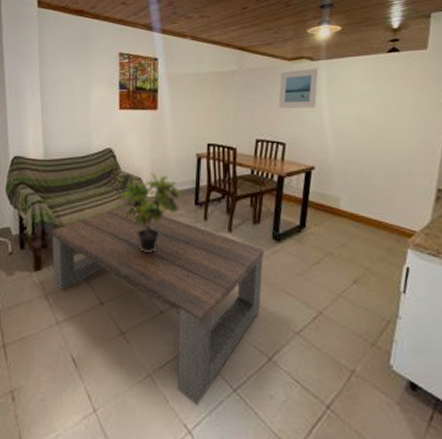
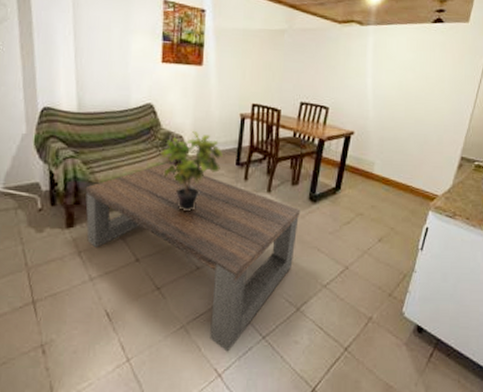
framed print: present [278,68,319,108] -> none [325,32,367,74]

